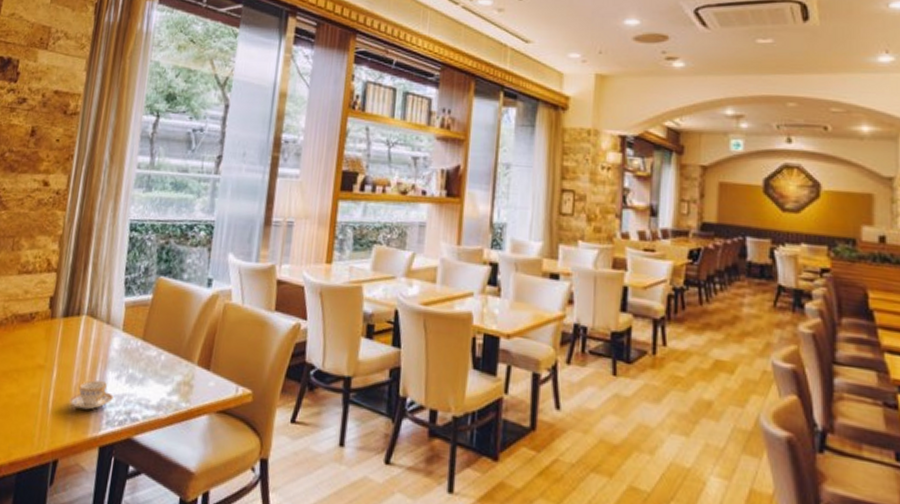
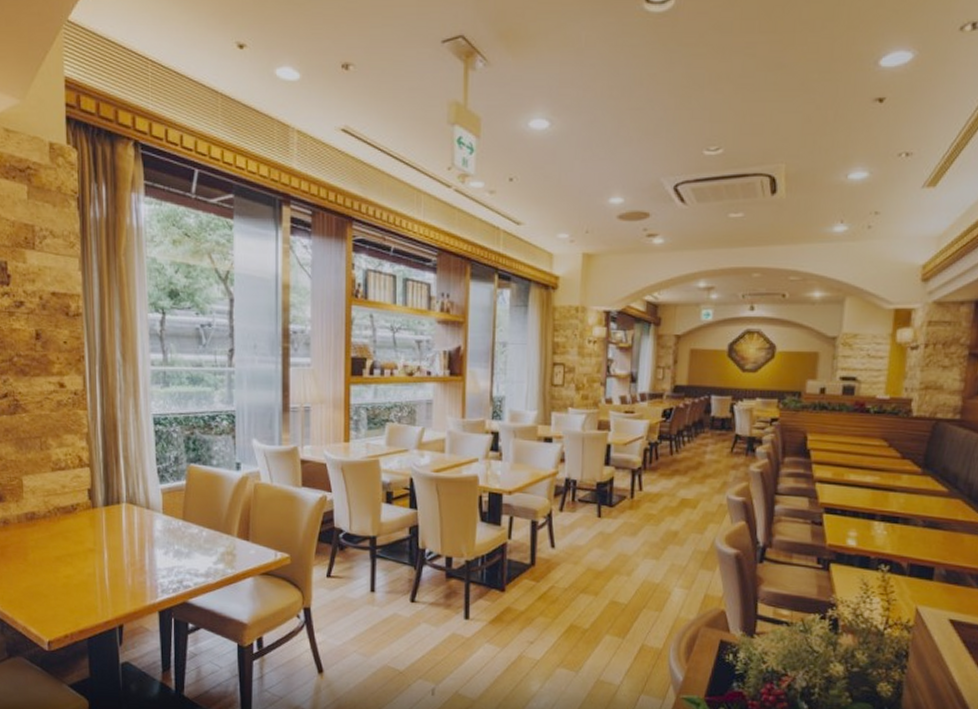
teacup: present [68,380,114,410] -> none [123,558,164,582]

